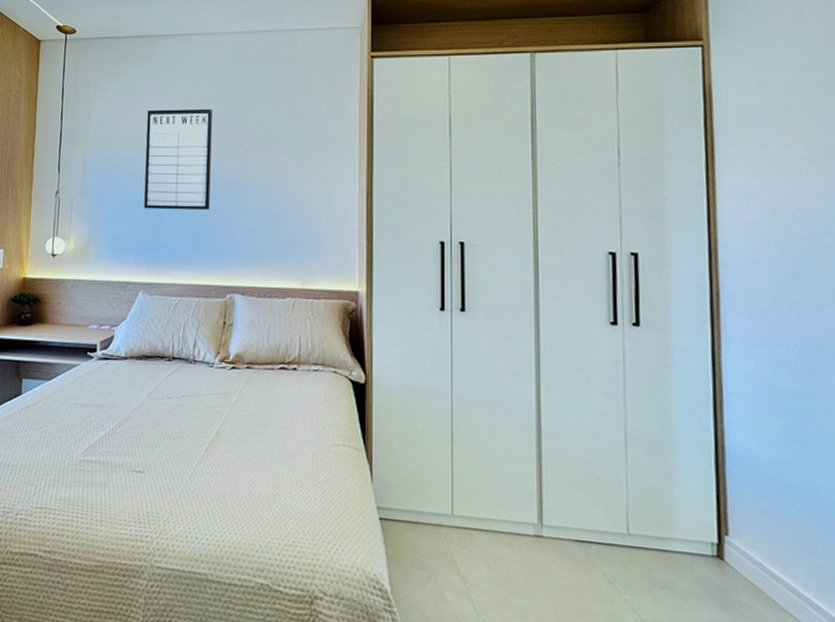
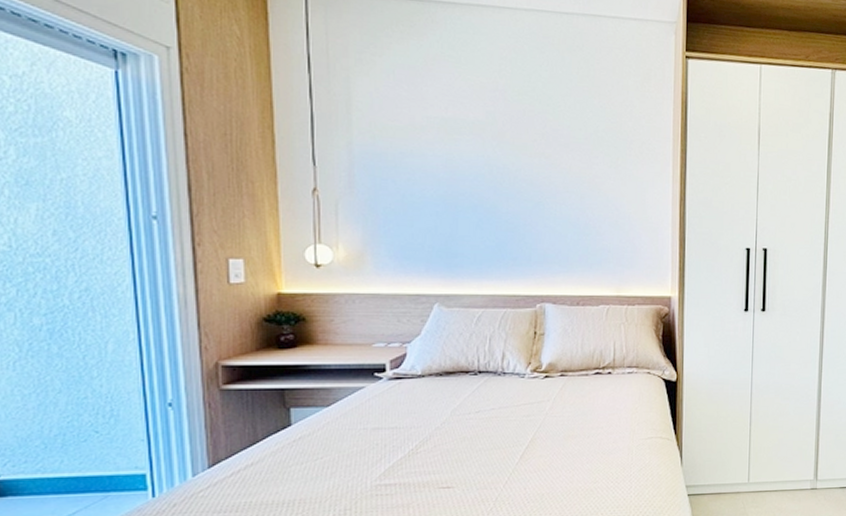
writing board: present [144,108,213,211] -> none [430,95,515,215]

